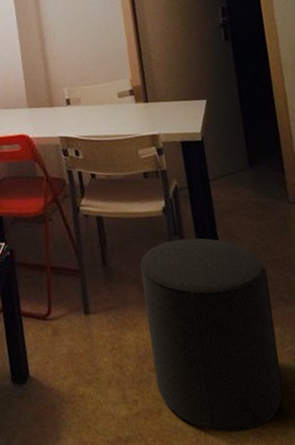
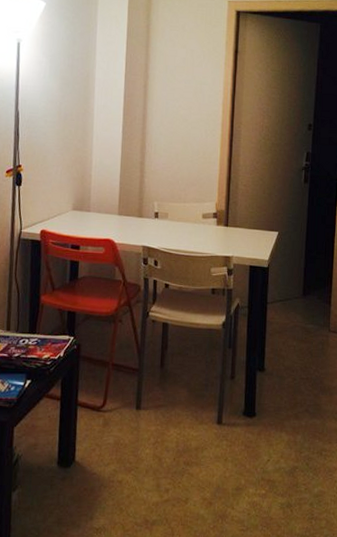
stool: present [139,238,284,432] -> none [188,351,299,521]

